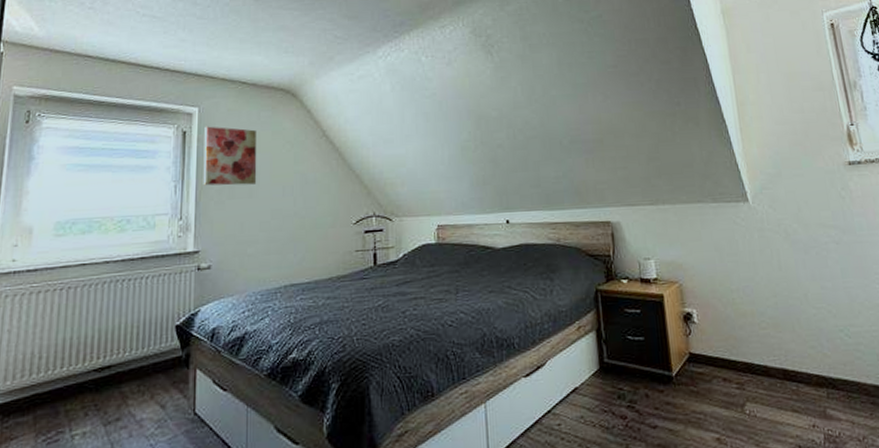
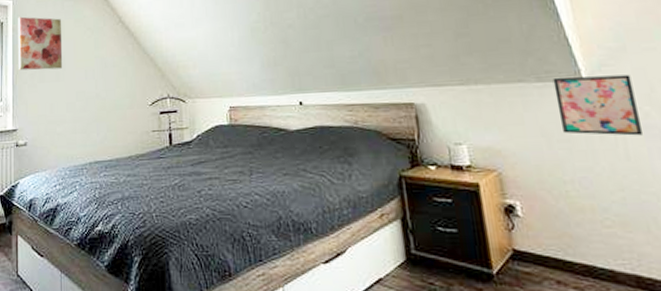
wall art: none [725,197,792,249] -> present [553,74,644,136]

